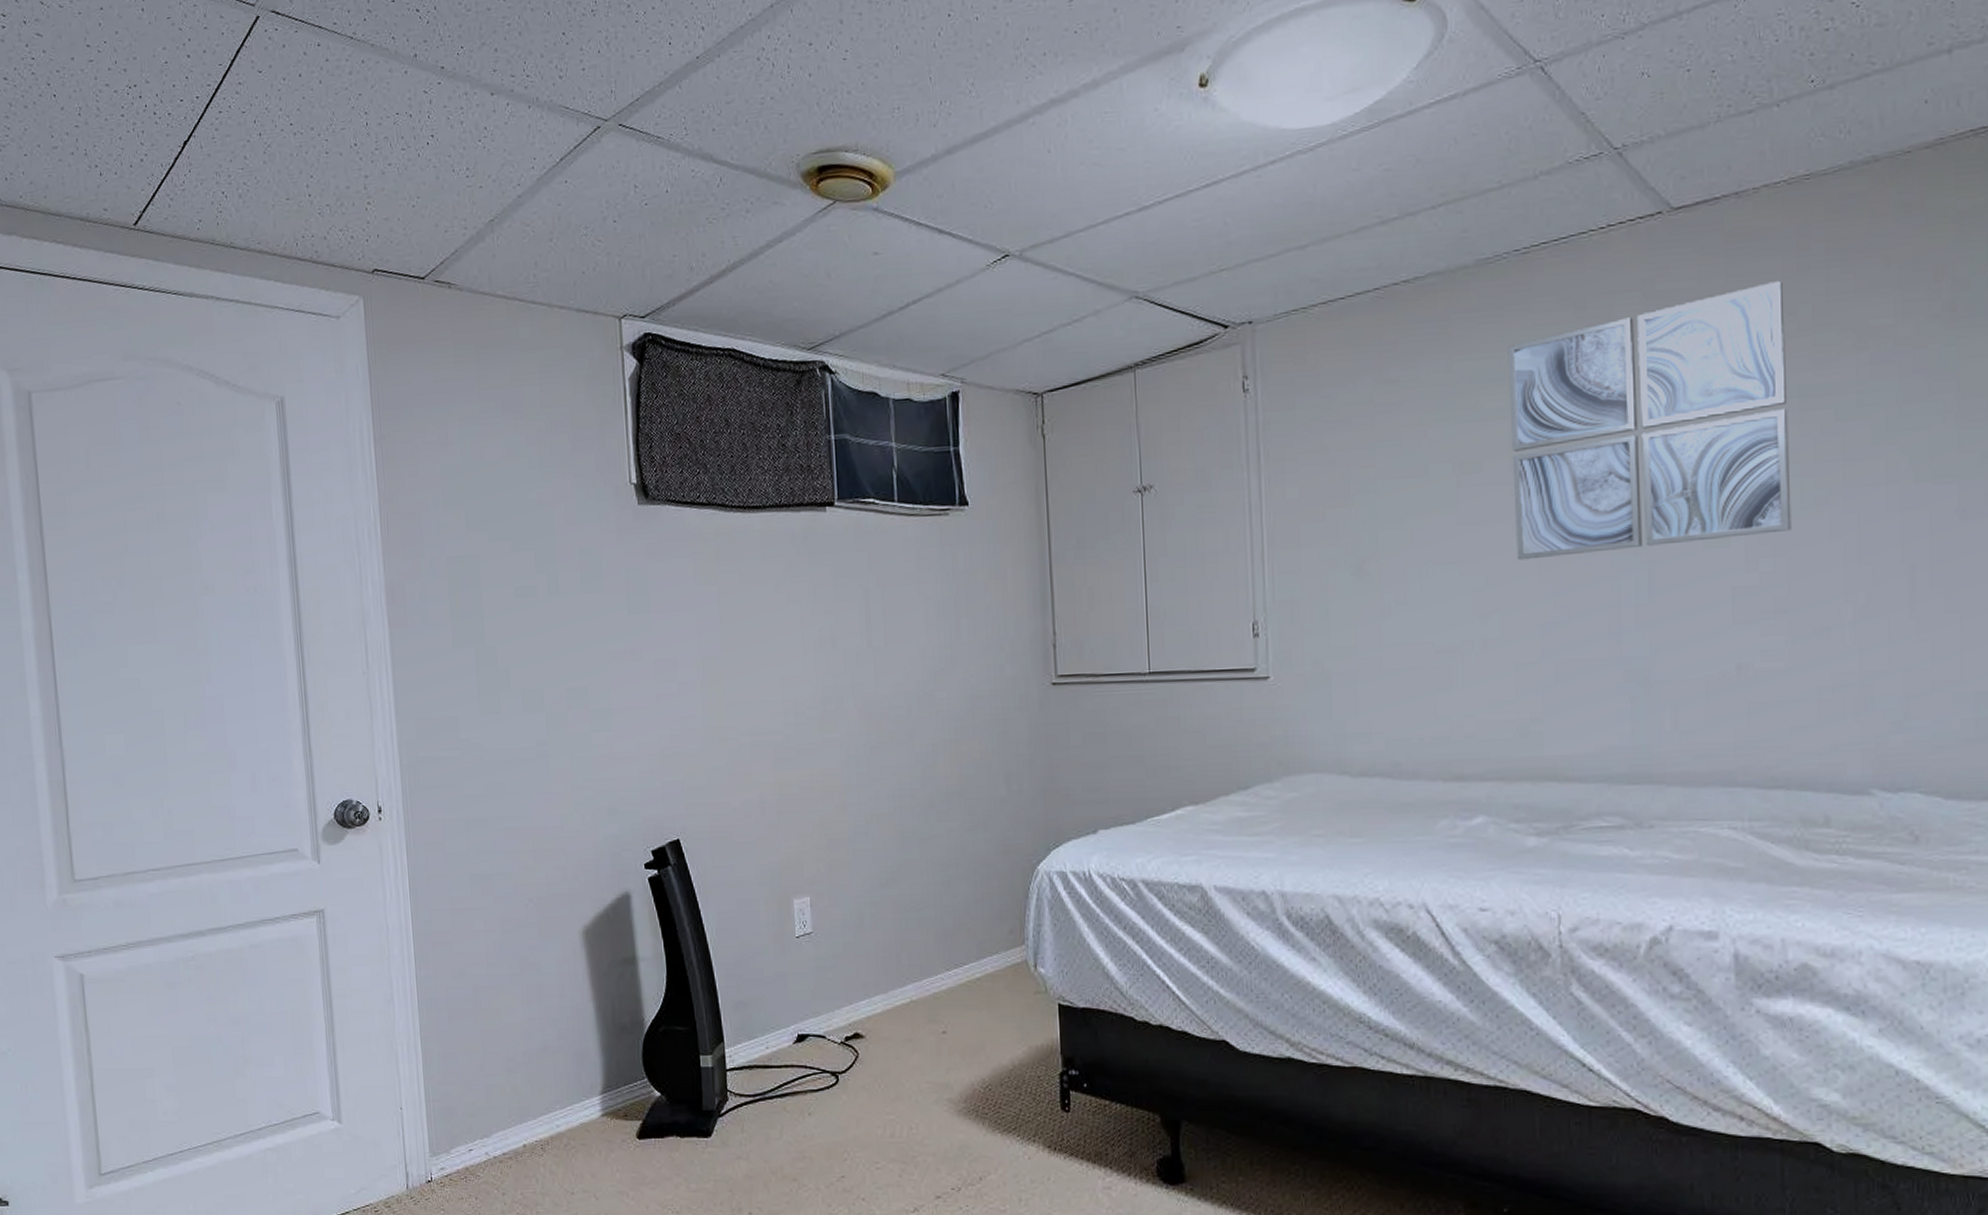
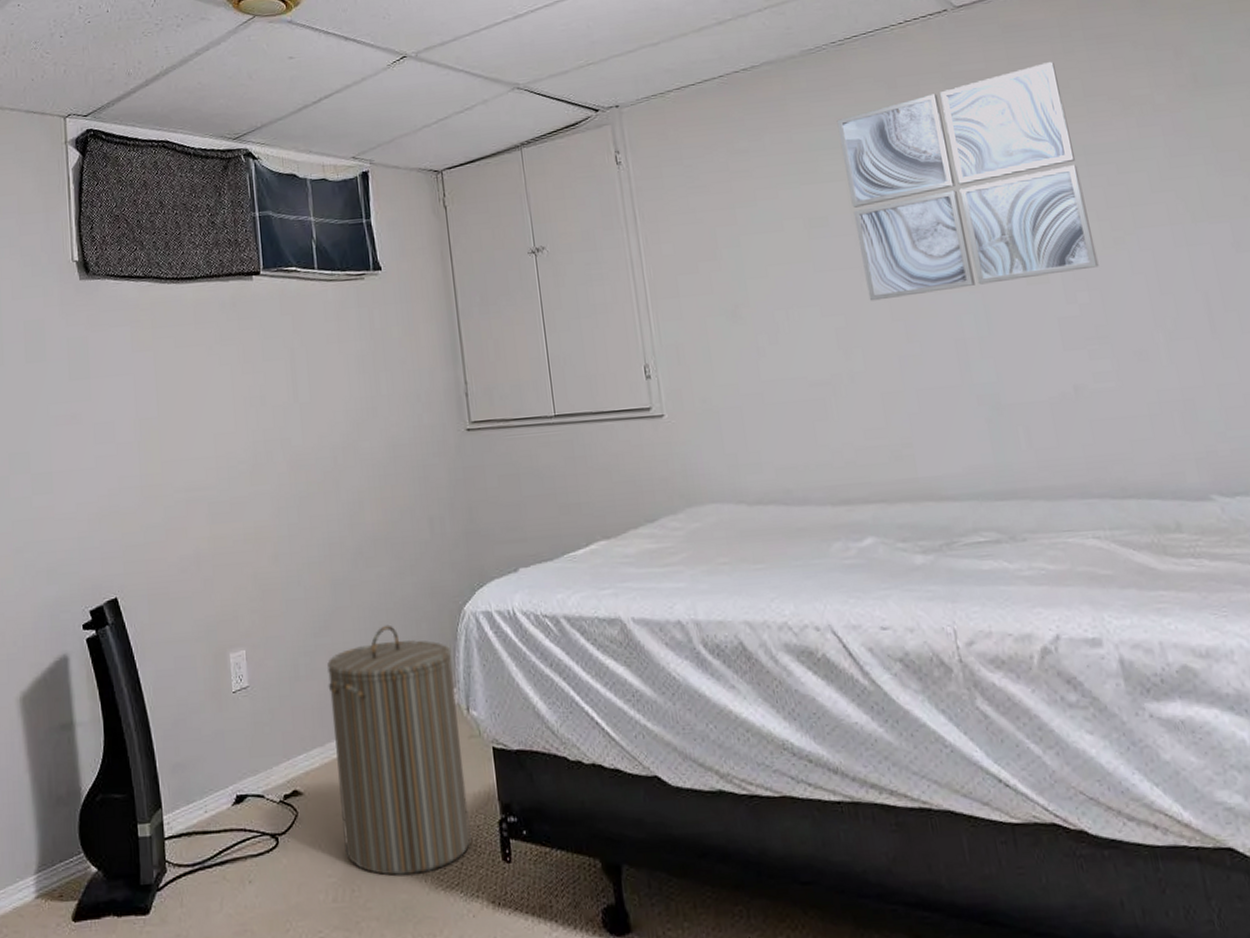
laundry hamper: none [893,879,1031,1118] -> present [327,624,471,876]

